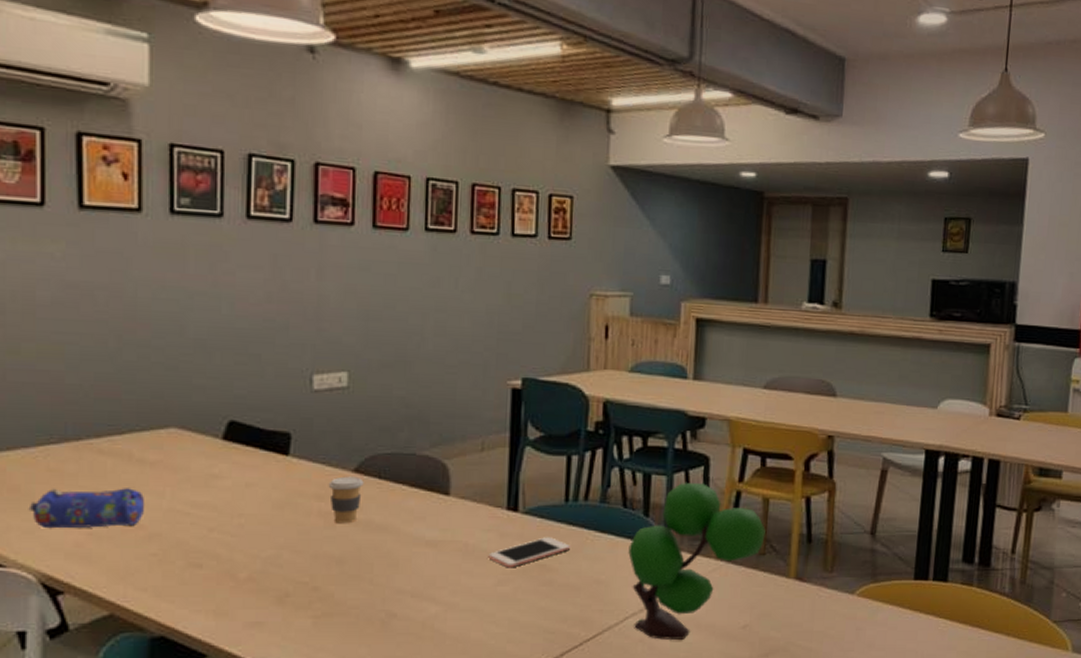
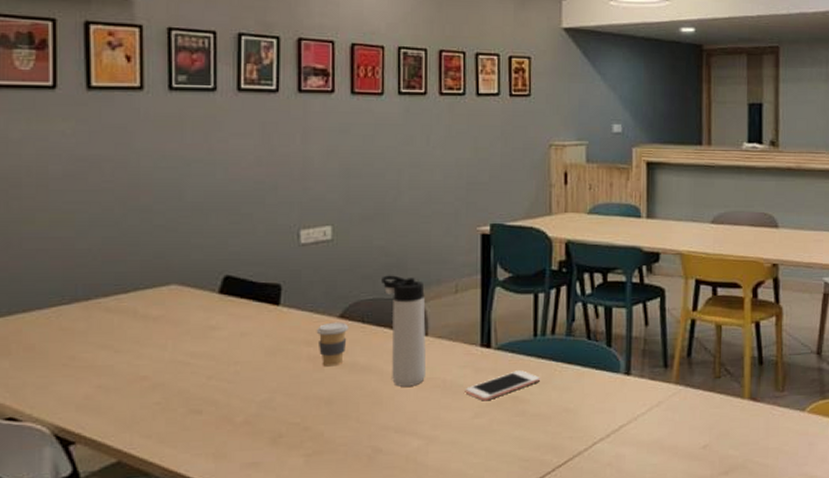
pencil case: present [28,488,145,529] -> none [42,342,149,384]
thermos bottle: none [401,428,448,549] -> present [381,275,426,387]
plant: present [628,483,766,640] -> none [594,314,720,463]

